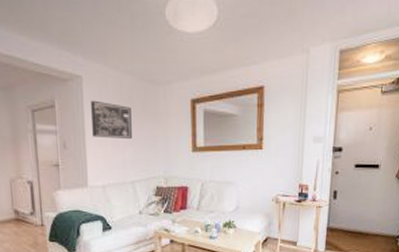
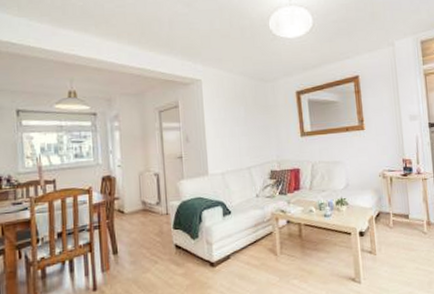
wall art: present [90,100,133,139] -> none [208,98,247,131]

